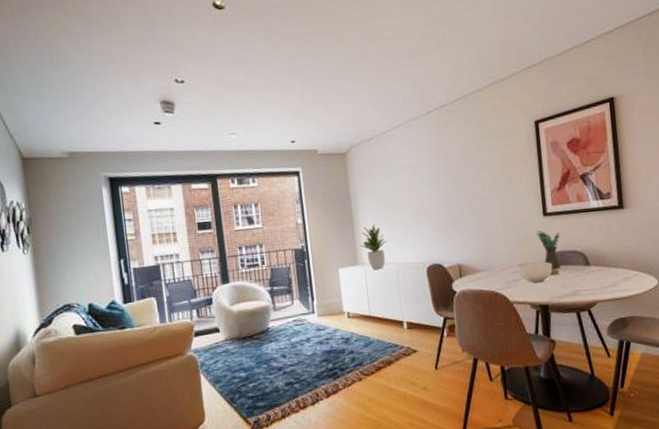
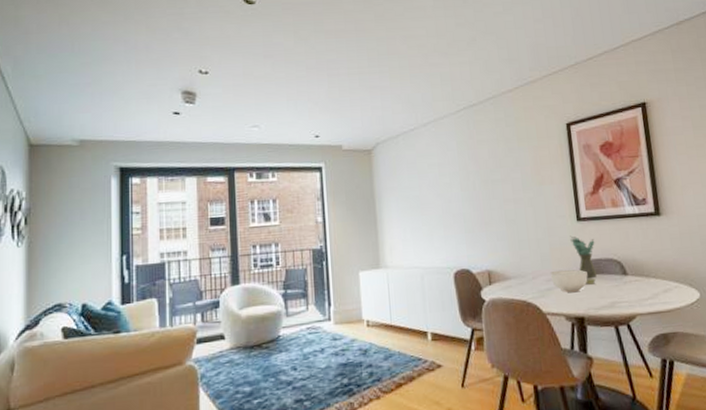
potted plant: present [361,224,388,270] -> none [384,224,413,275]

